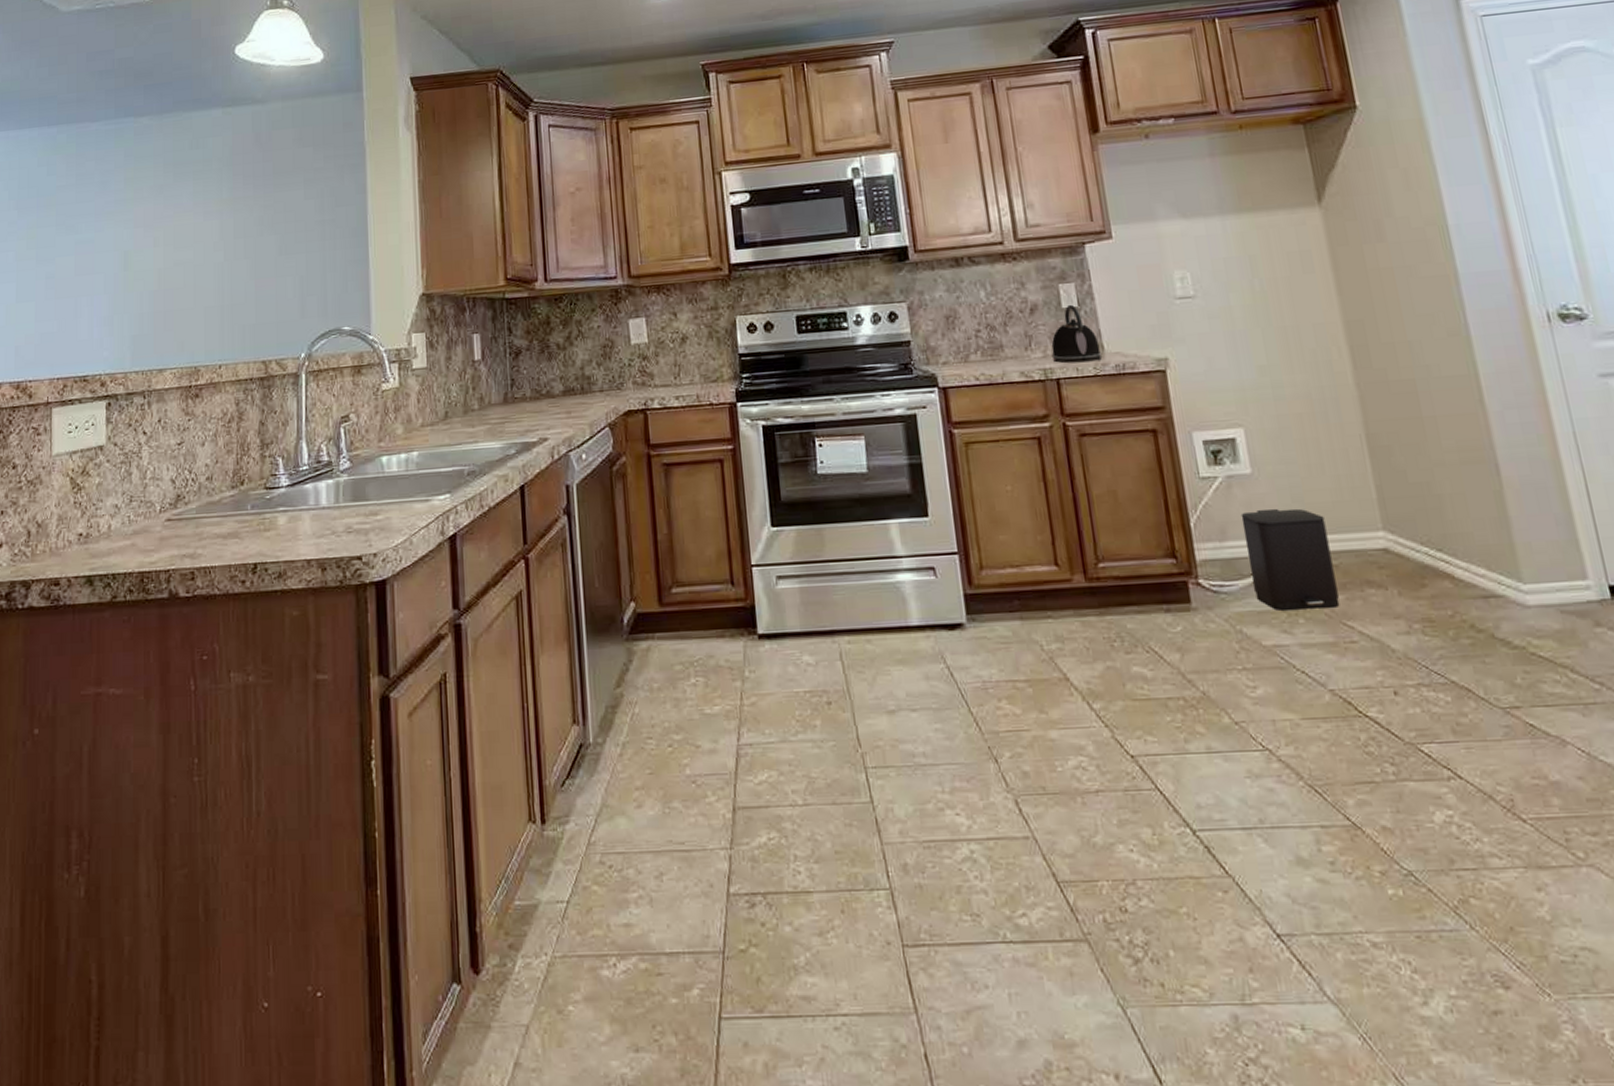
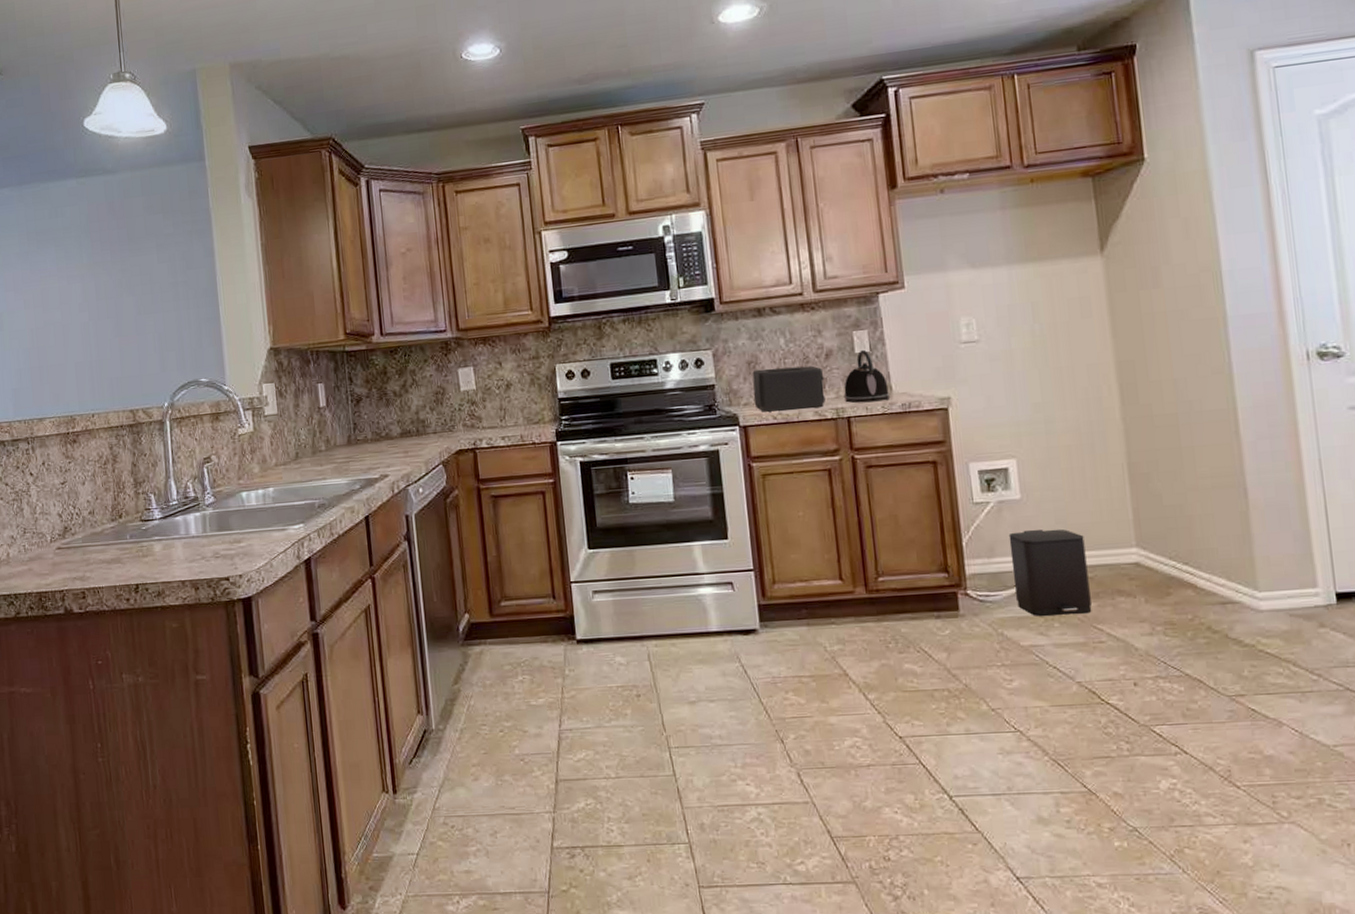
toaster: none [951,321,1032,372] -> present [752,365,825,412]

